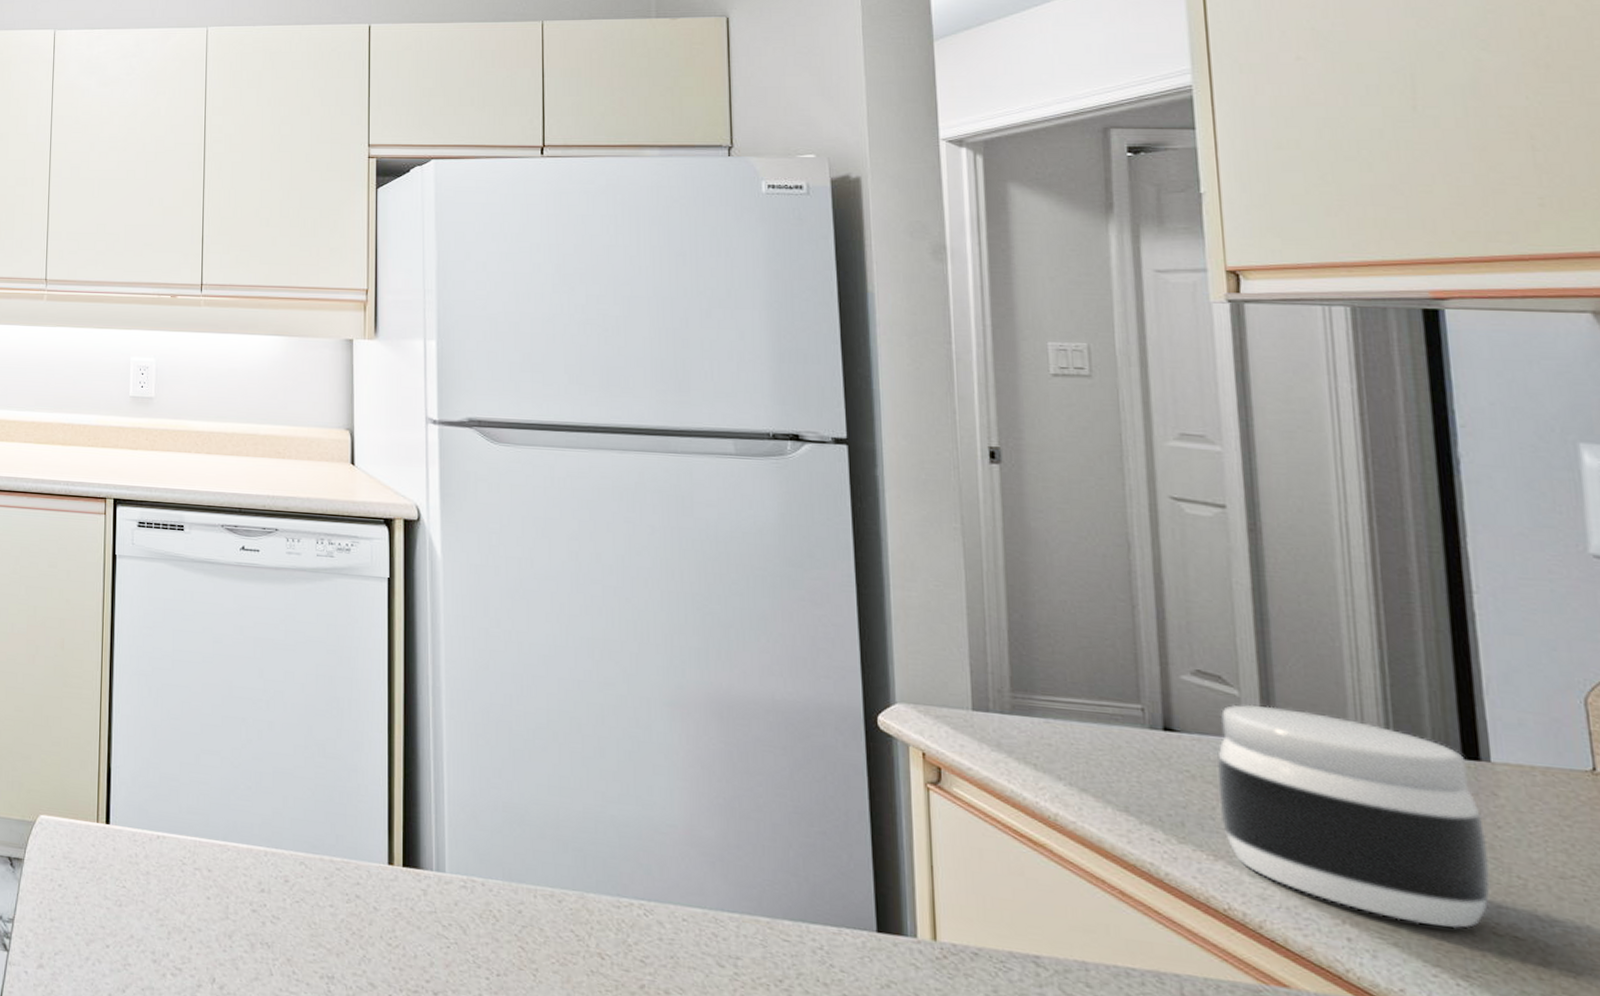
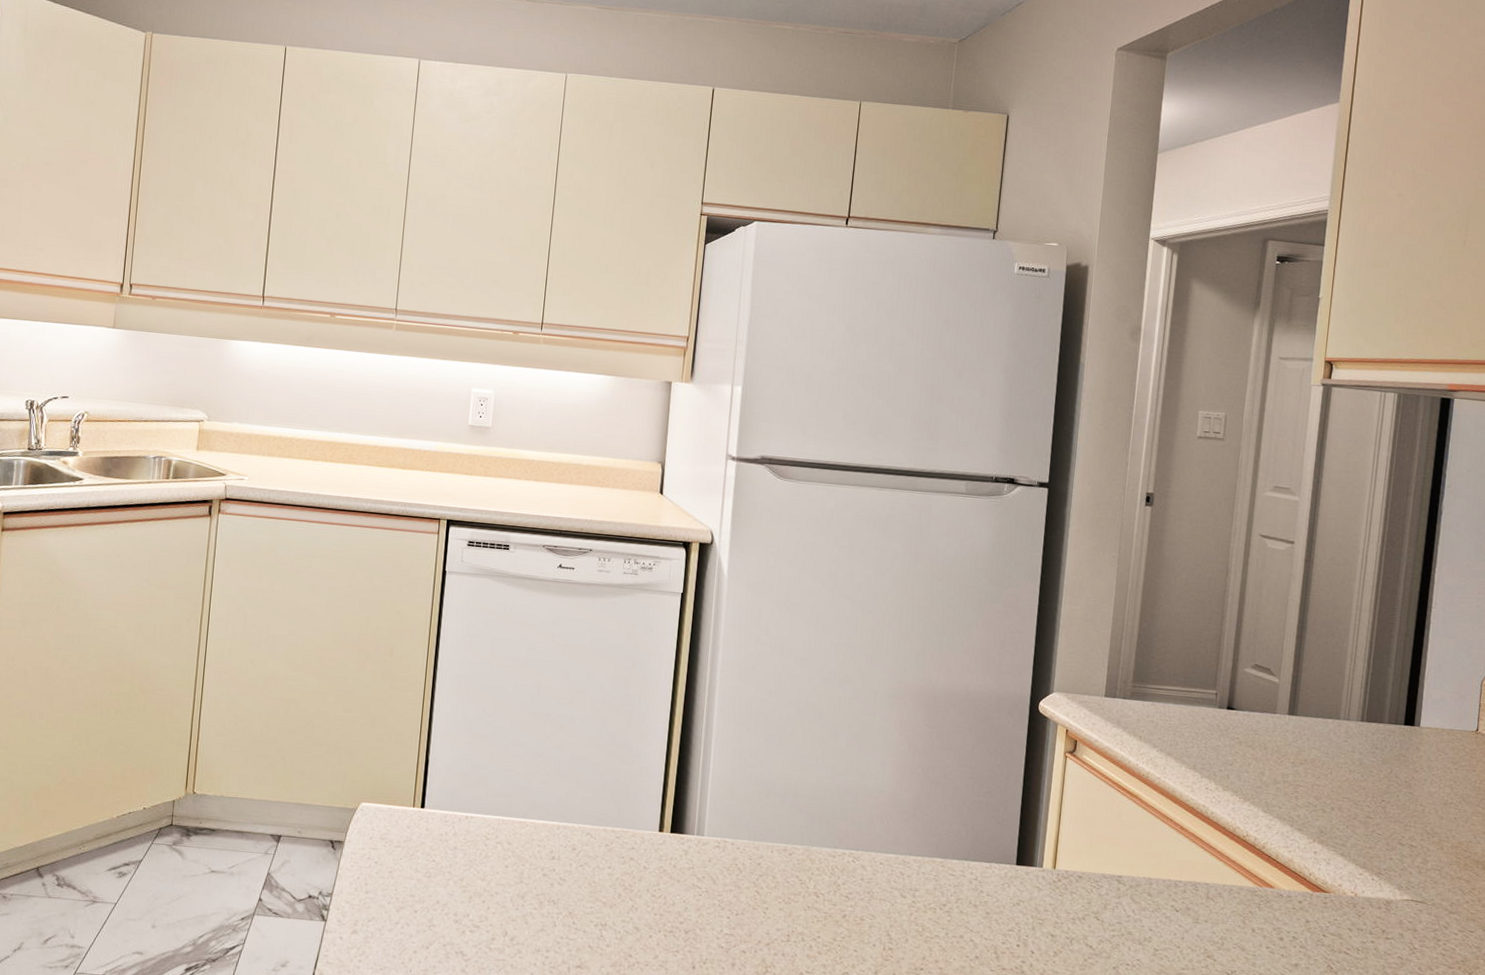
jar: present [1217,704,1491,929] -> none [1252,689,1408,842]

